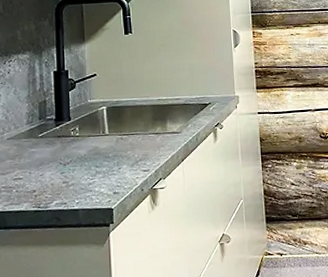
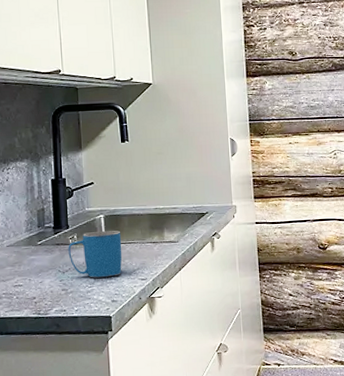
mug: none [70,122,125,170] -> present [68,231,122,278]

